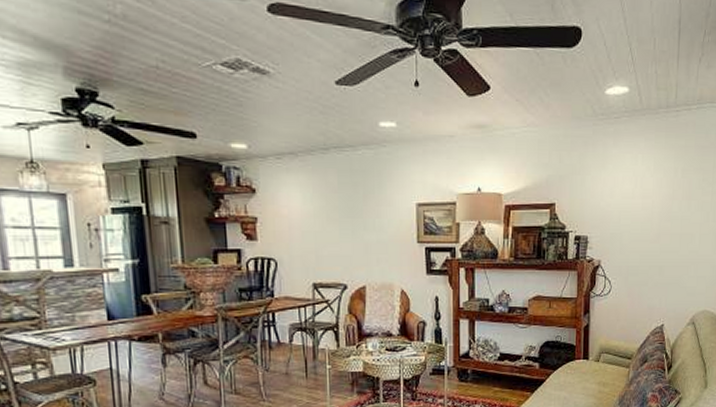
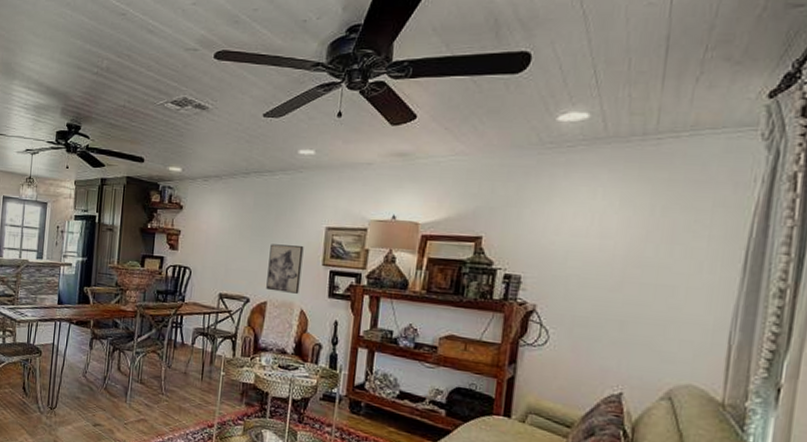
wall art: none [362,225,398,274] -> present [266,244,304,294]

